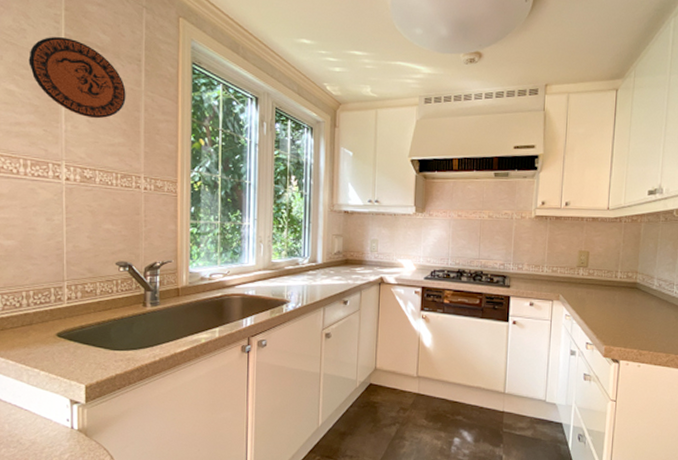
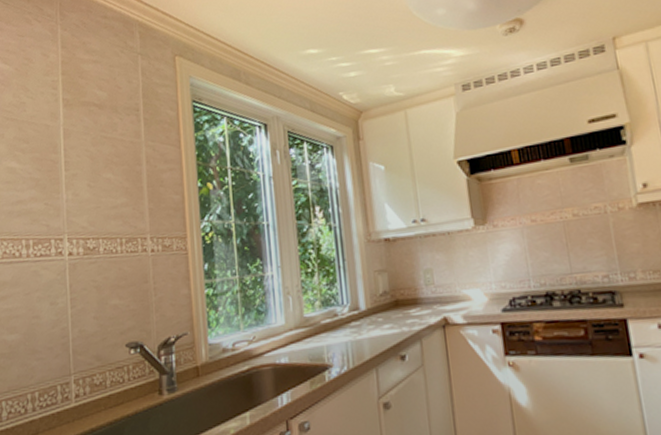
decorative plate: present [28,37,126,119] -> none [28,102,126,182]

